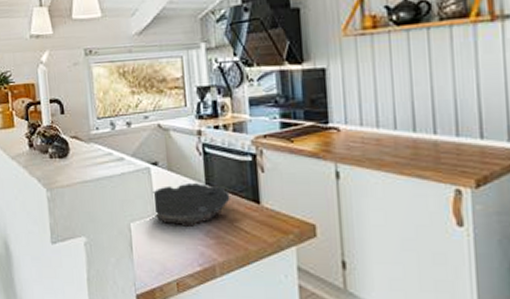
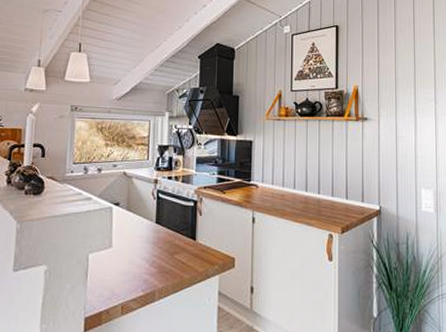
bowl: present [153,182,230,227] -> none [111,221,174,258]

